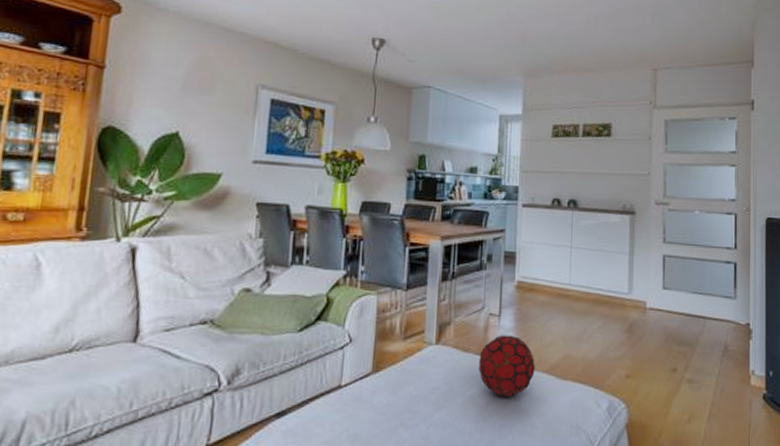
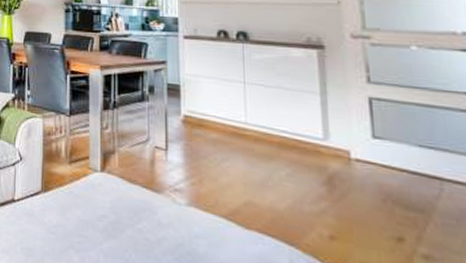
decorative orb: present [479,335,535,398] -> none [147,170,211,239]

